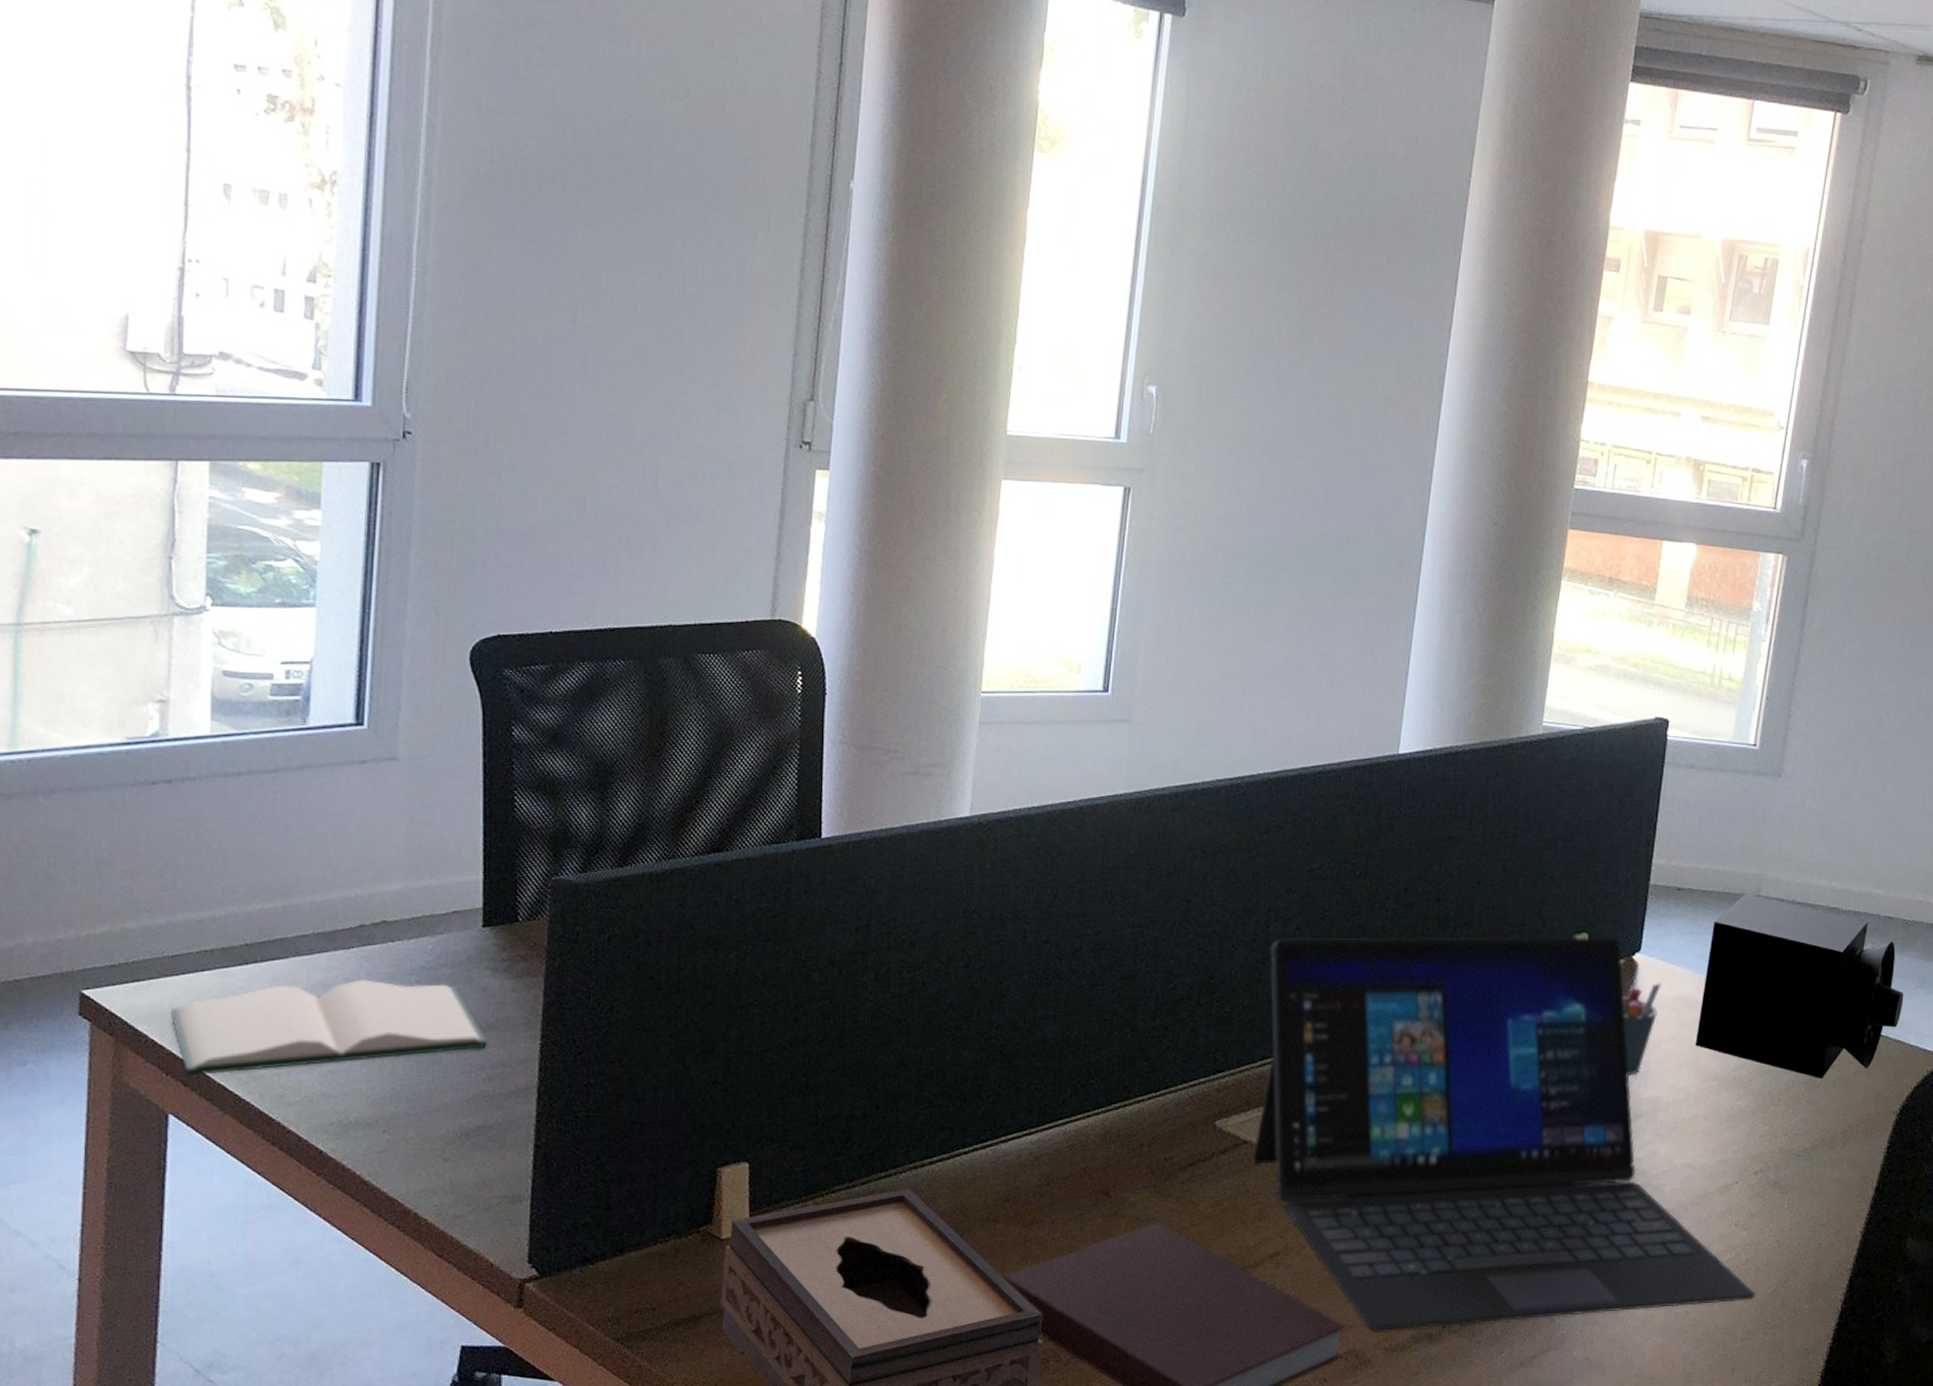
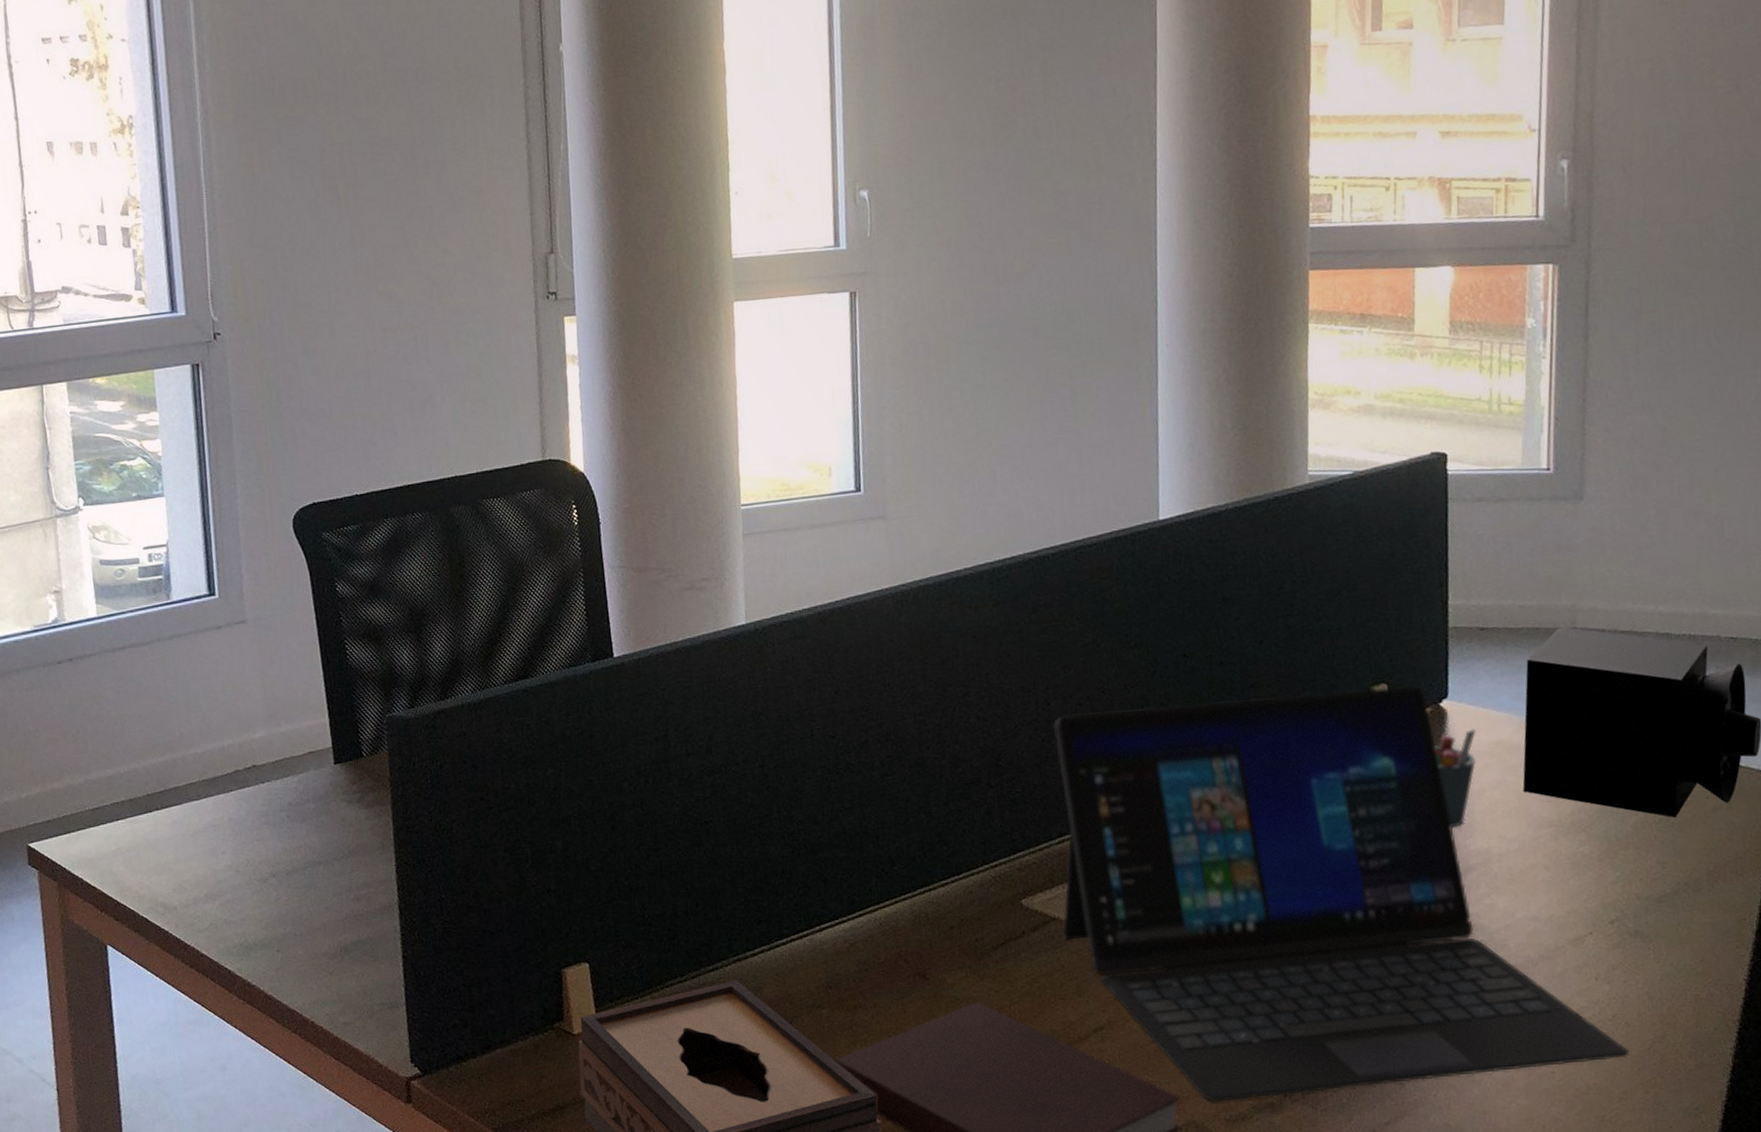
hardback book: present [171,979,487,1076] -> none [97,817,352,912]

